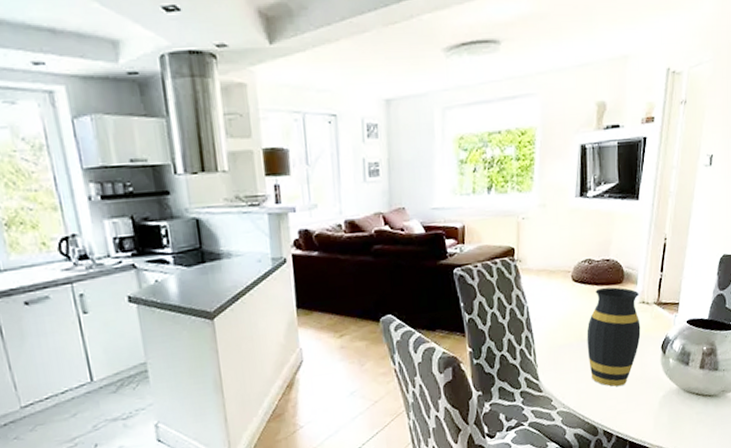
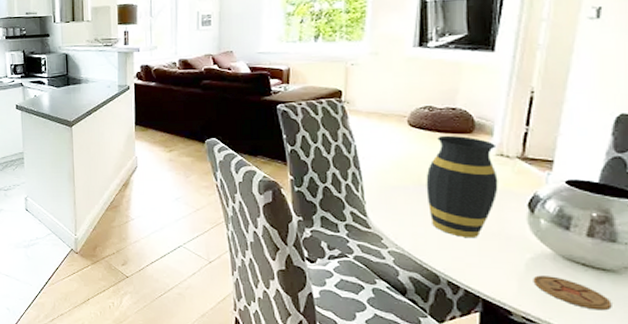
coaster: none [664,409,714,433] -> present [533,275,612,311]

